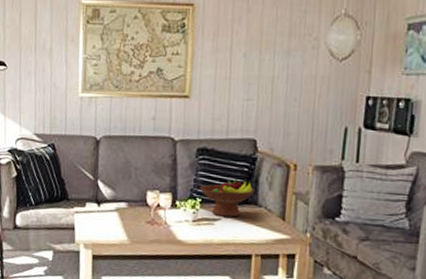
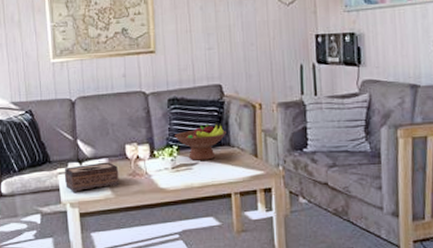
tissue box: none [80,206,137,234] -> present [64,162,119,192]

